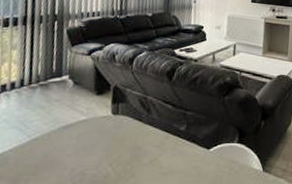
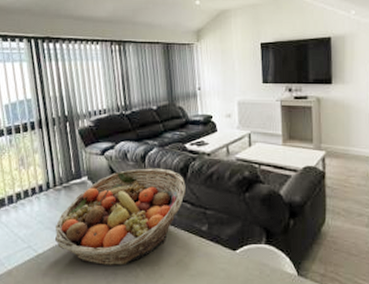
fruit basket: none [19,70,170,167] -> present [54,168,186,266]

